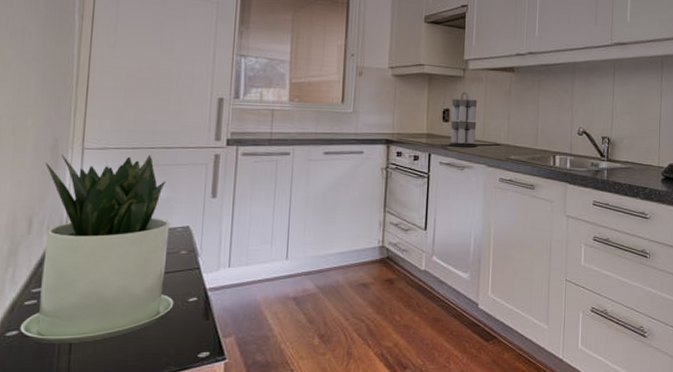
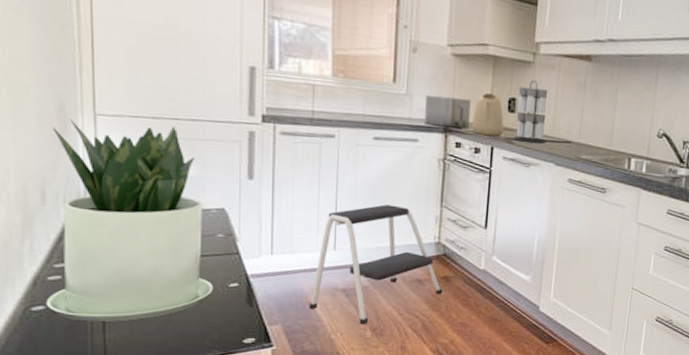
step stool: none [261,213,387,332] -> present [309,204,443,325]
toaster: none [369,111,410,140] -> present [424,95,471,129]
kettle: none [411,106,440,145] -> present [472,92,504,137]

